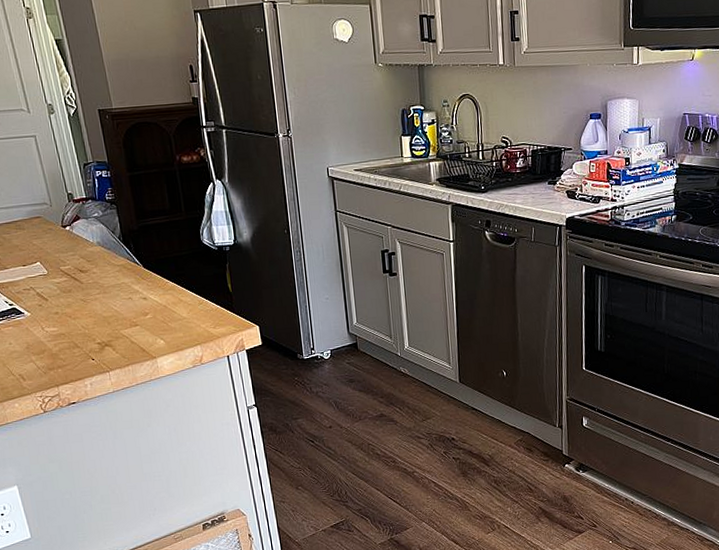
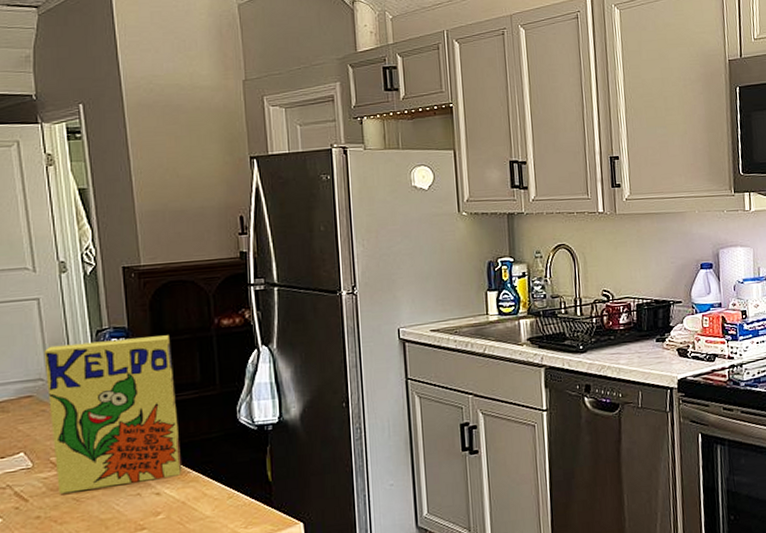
cereal box: none [45,169,162,296] -> present [44,335,183,494]

